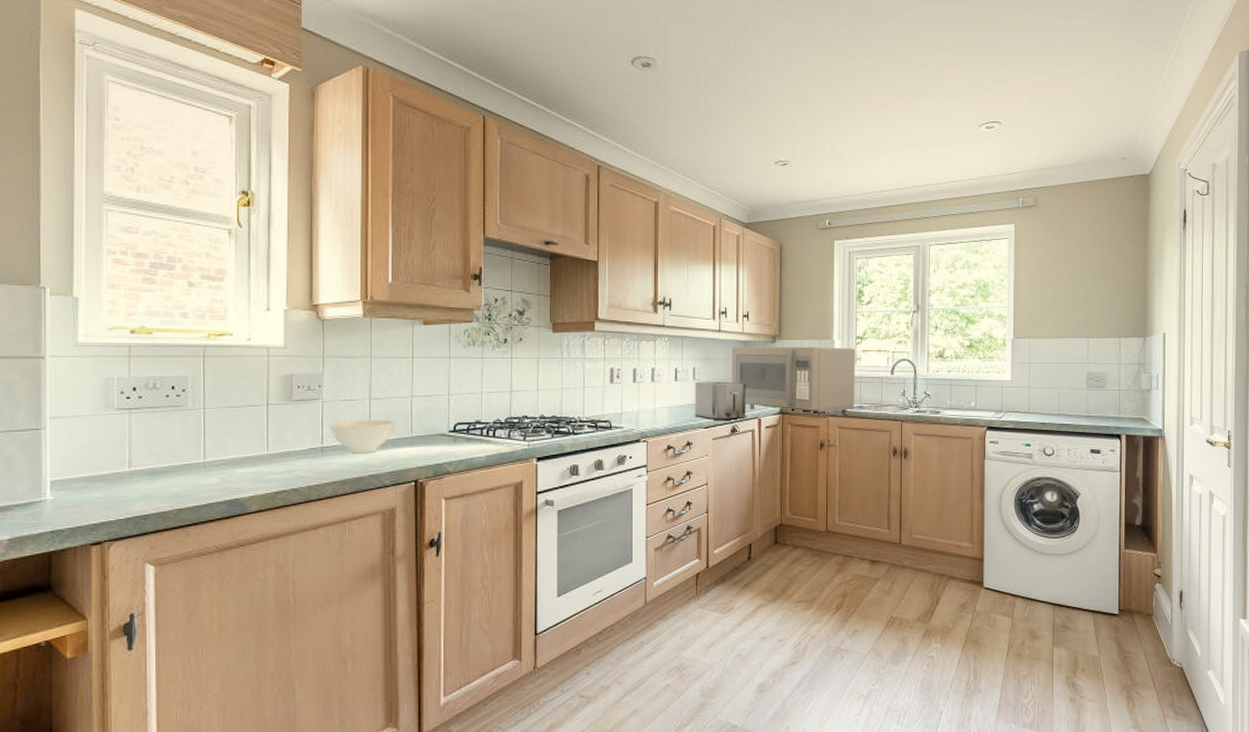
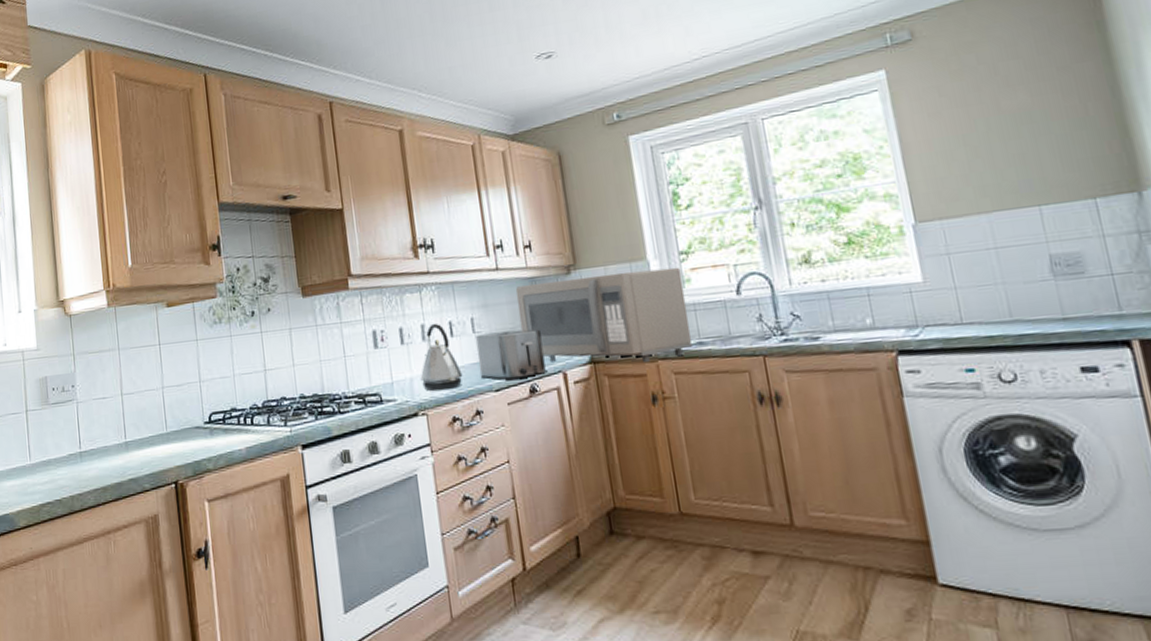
bowl: present [330,419,396,454] -> none [86,415,150,457]
kettle: none [645,368,680,424] -> present [420,323,463,392]

